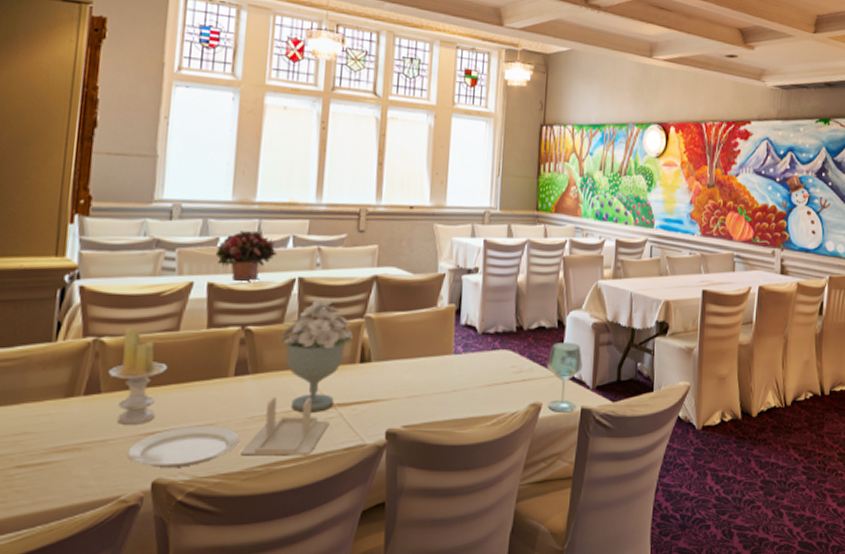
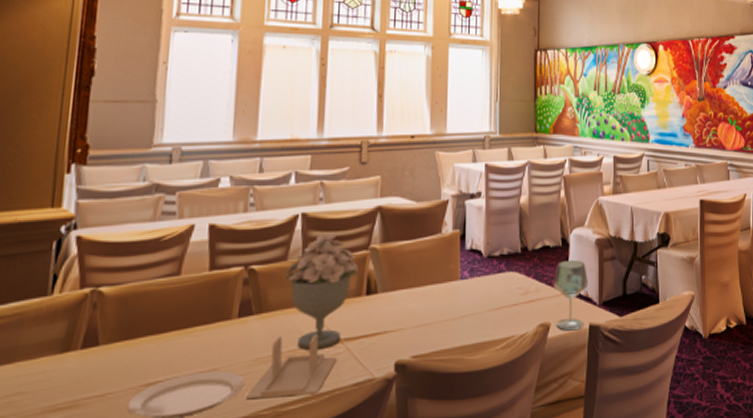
candle: present [109,327,168,425] -> none [107,275,169,377]
bouquet: present [215,230,277,281] -> none [216,169,279,220]

